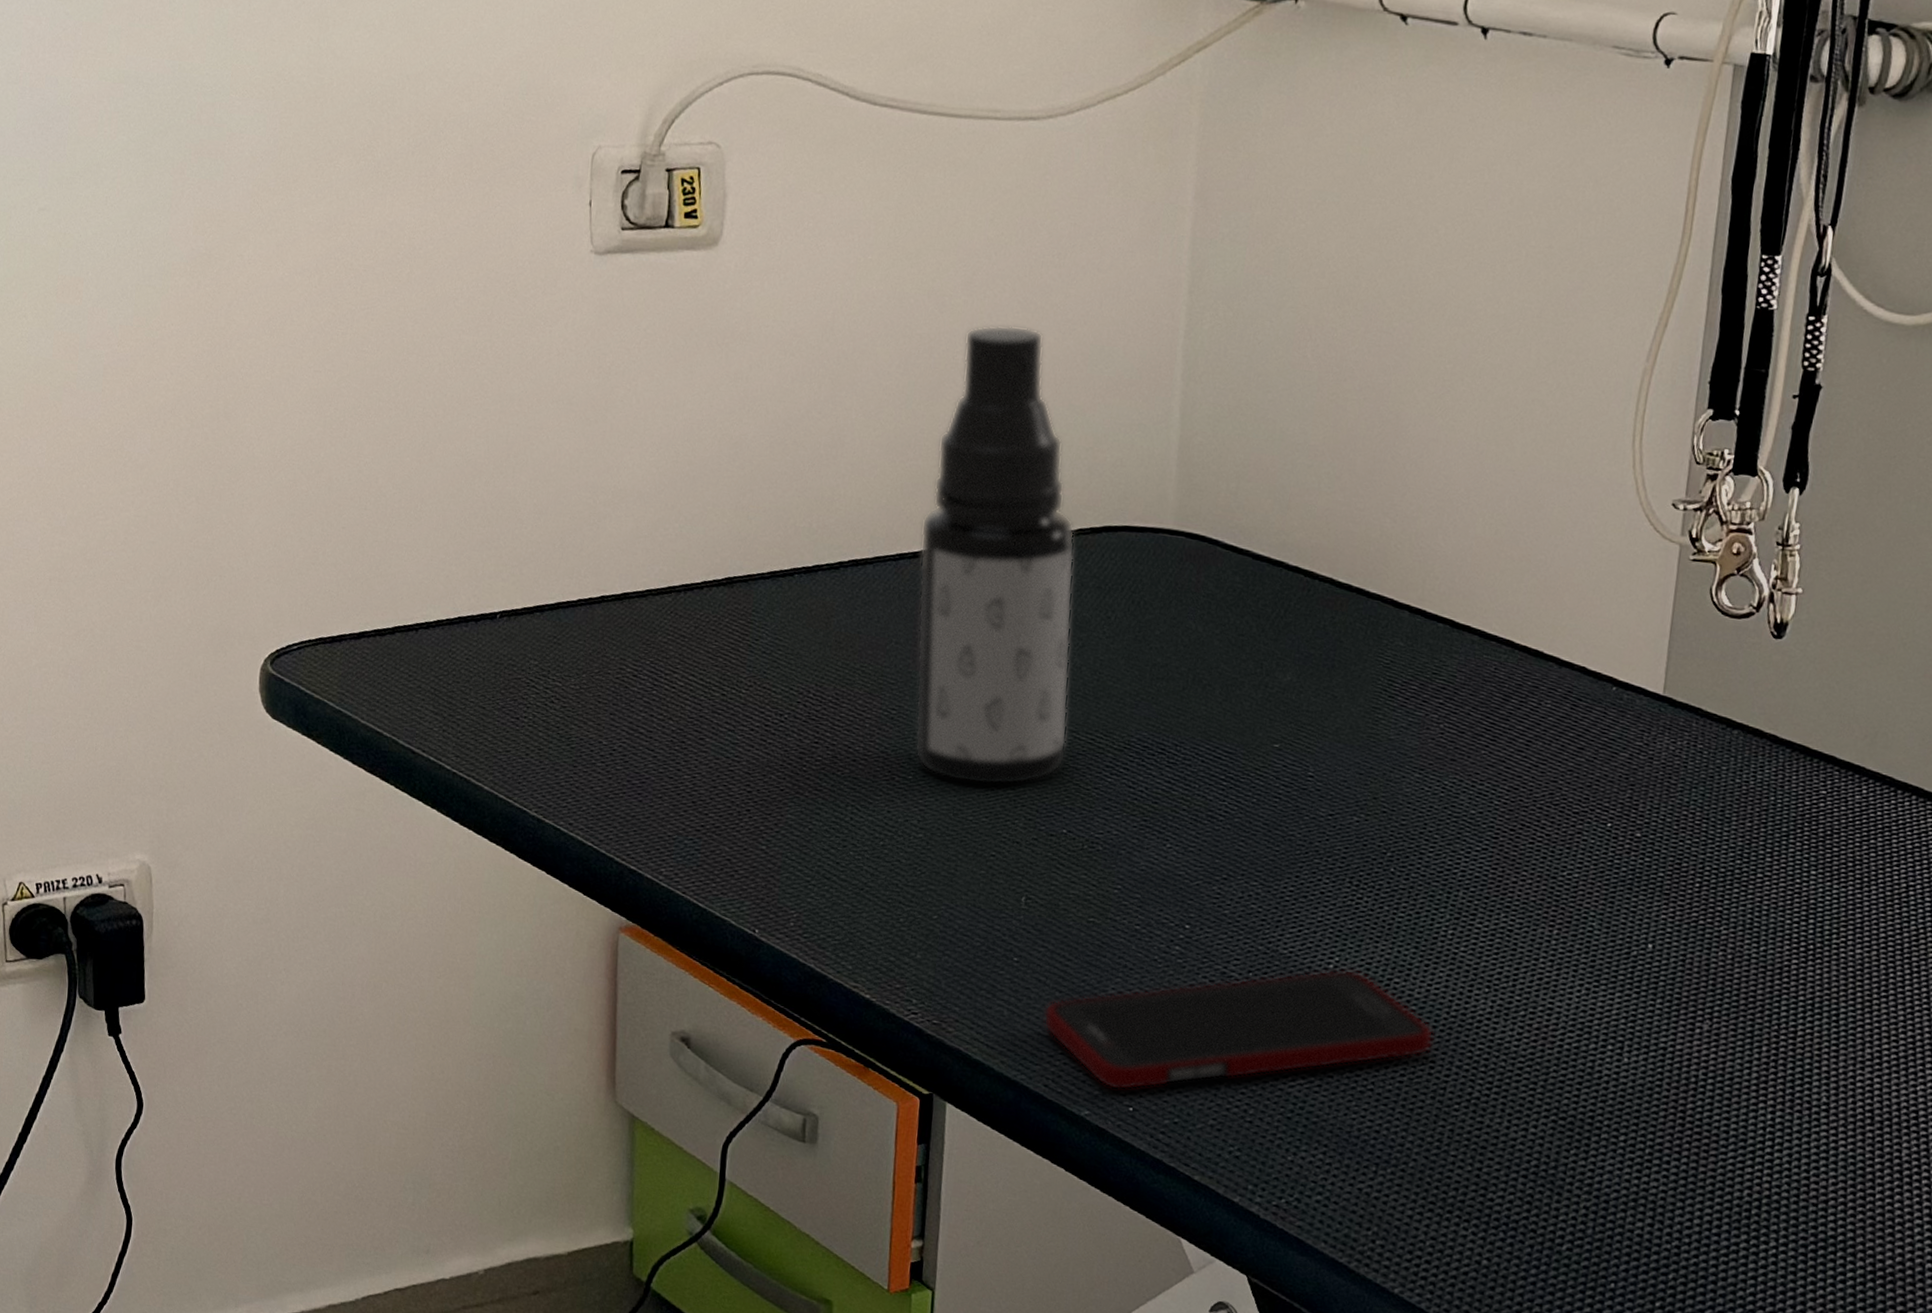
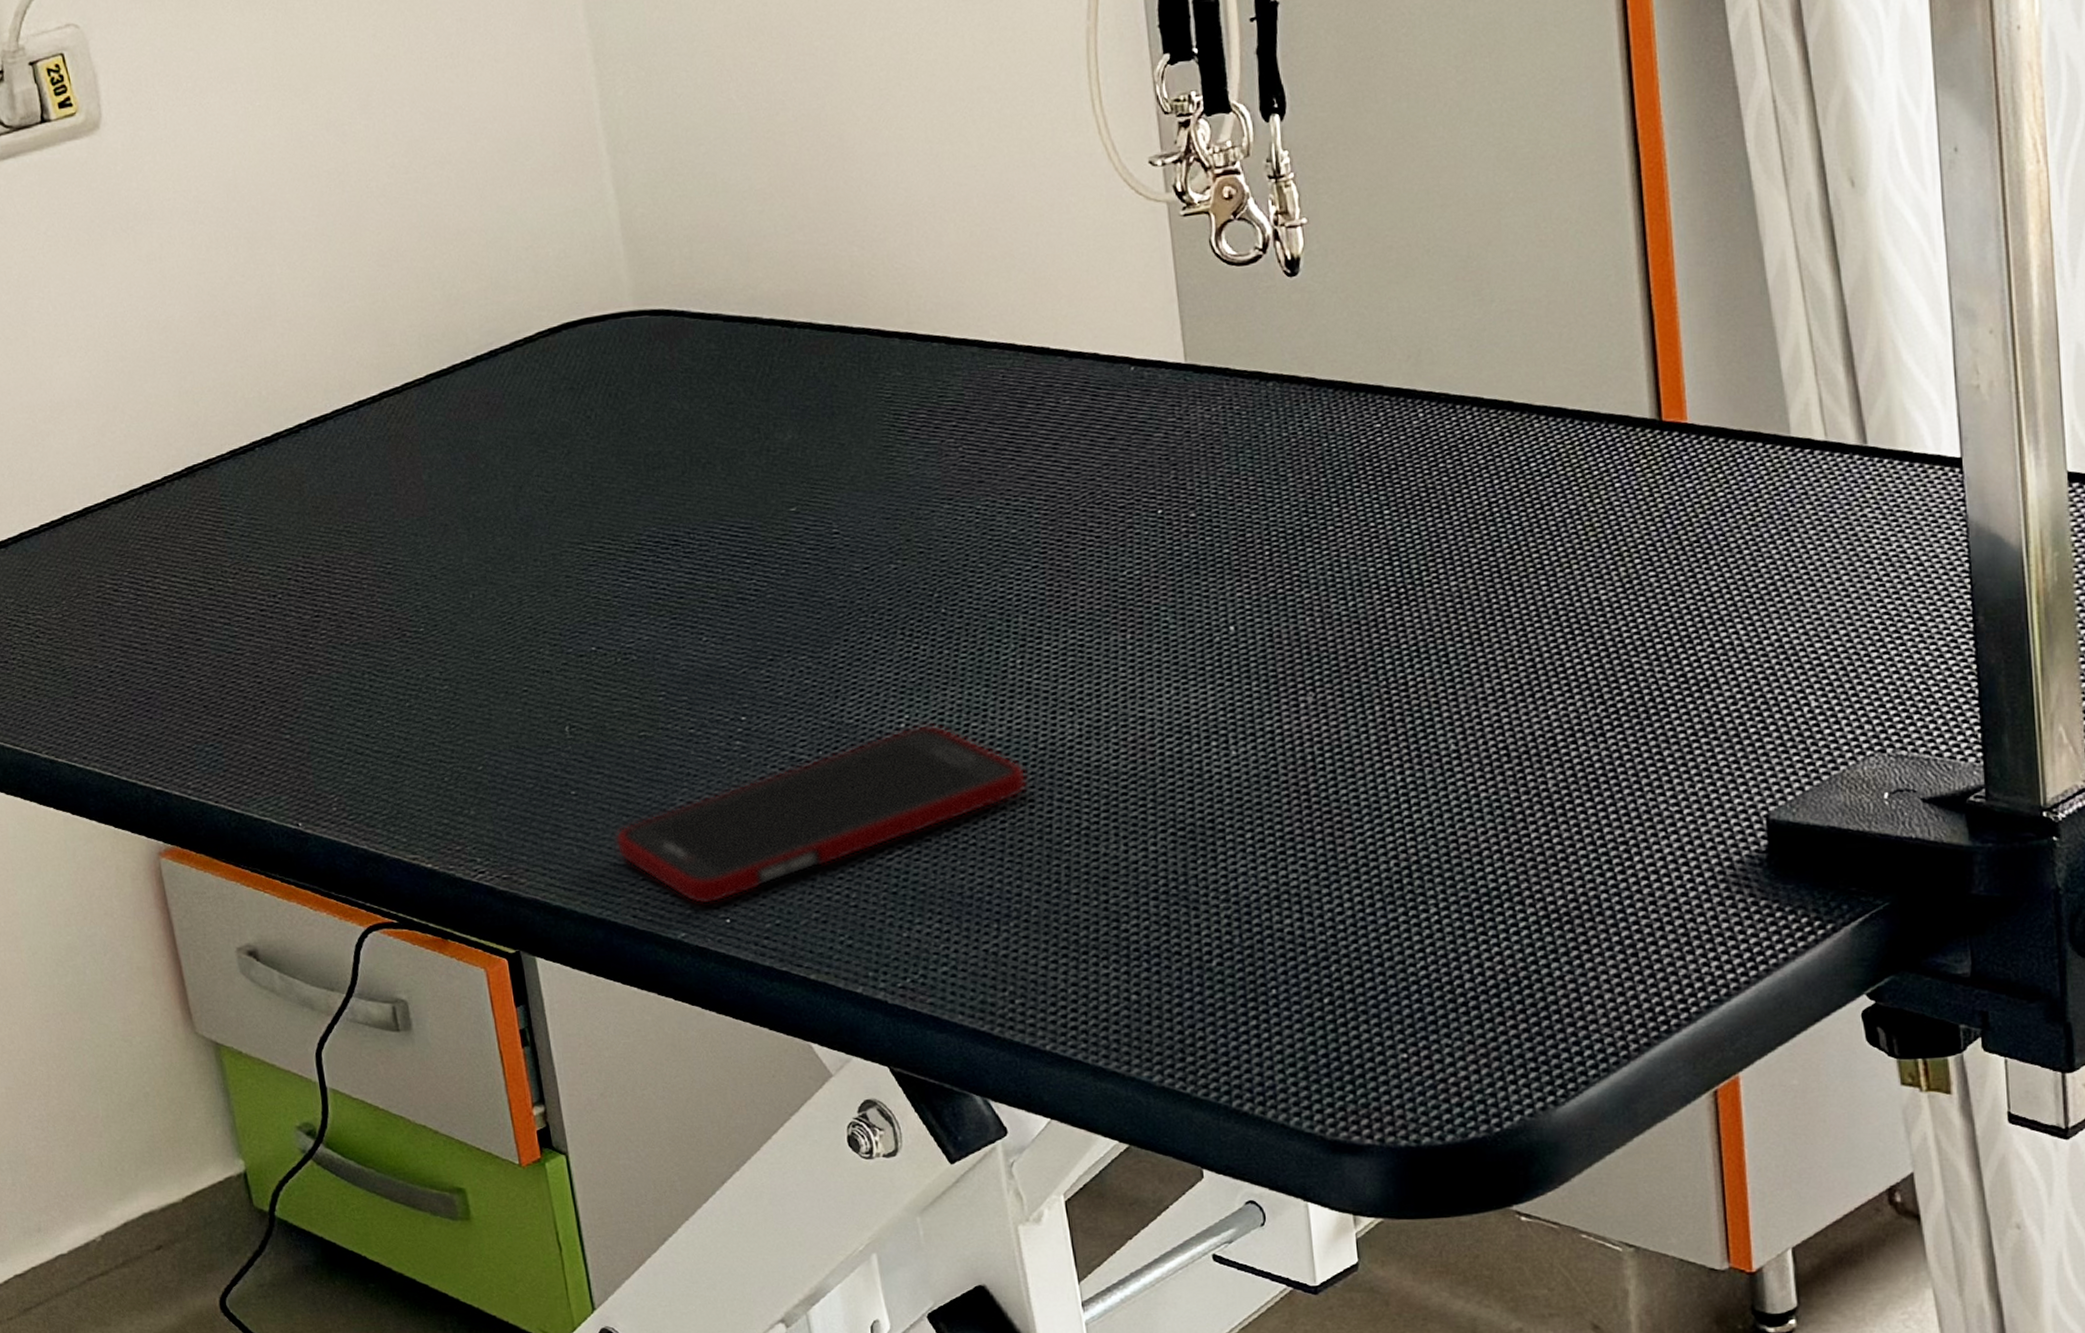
spray bottle: present [915,325,1075,785] -> none [372,137,576,623]

